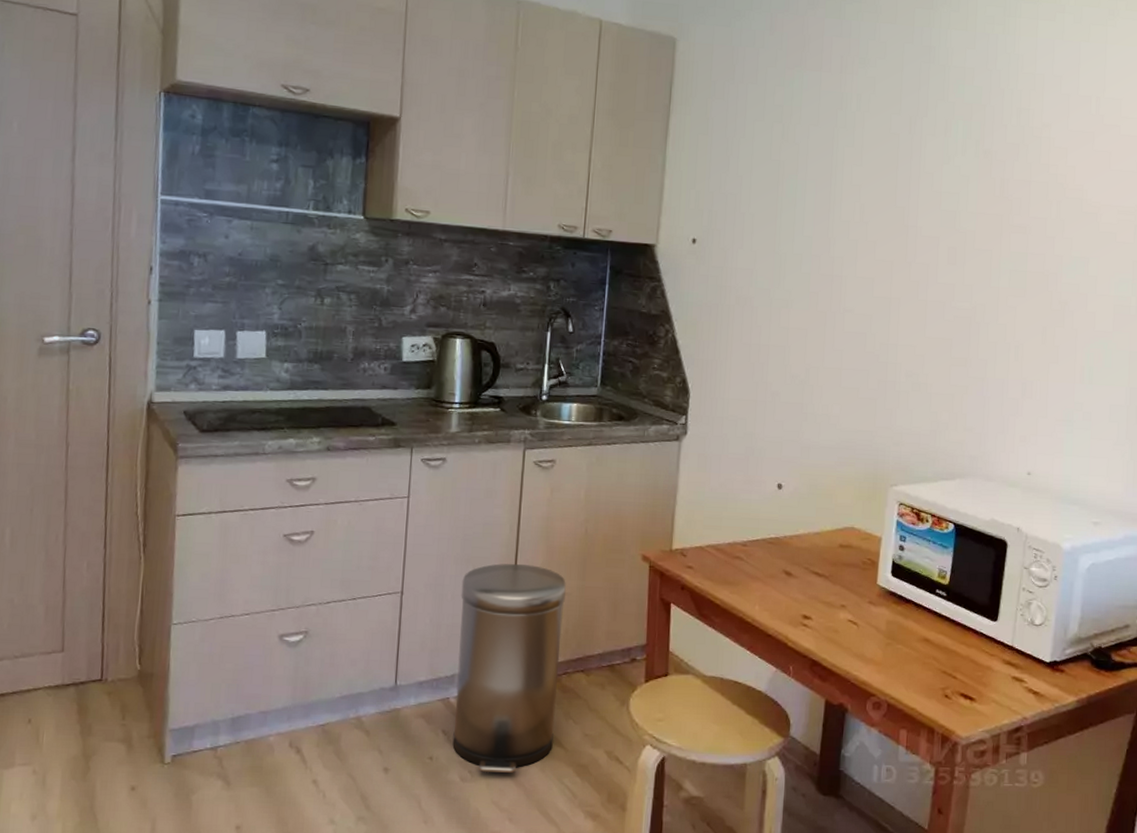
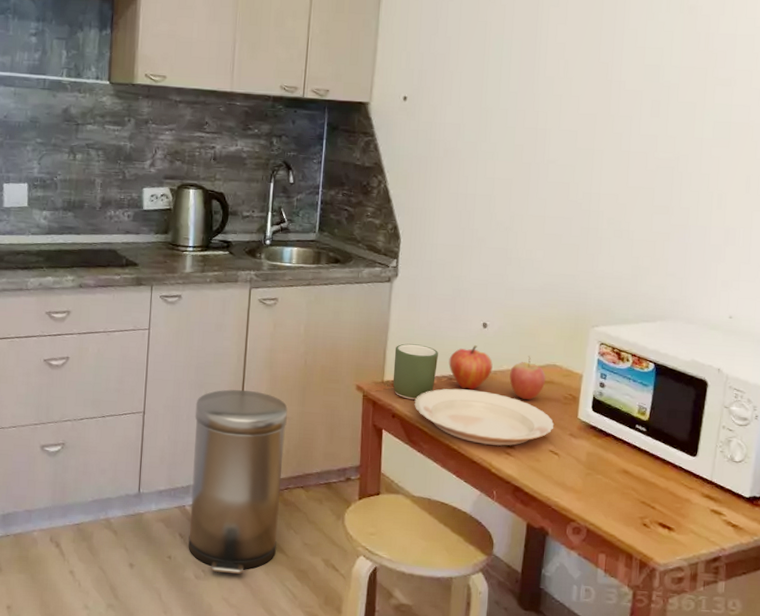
mug: none [681,508,731,569] -> present [392,343,438,400]
plate: none [705,556,853,617] -> present [414,388,555,446]
fruit: none [742,508,788,557] -> present [448,345,493,390]
fruit: none [806,518,844,566] -> present [509,356,546,400]

